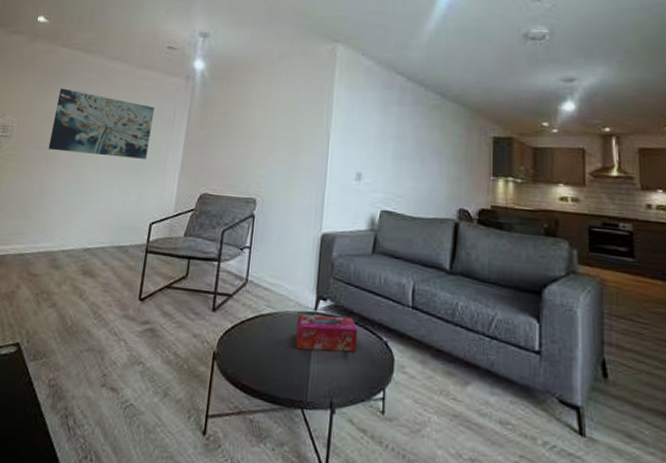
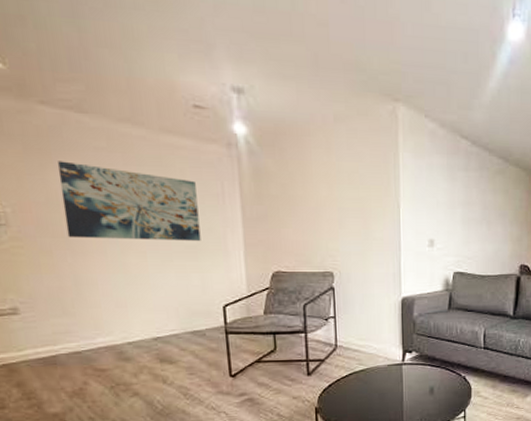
tissue box: present [295,314,358,352] -> none [387,363,441,394]

